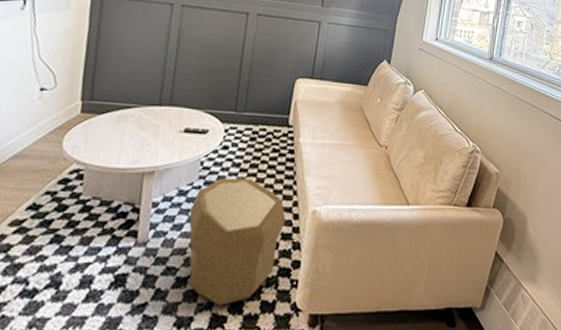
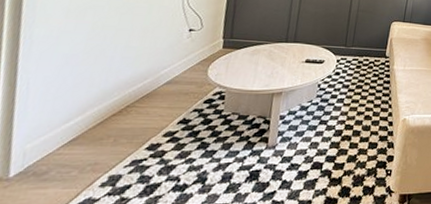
pouf: present [189,177,286,306] -> none [309,96,383,191]

